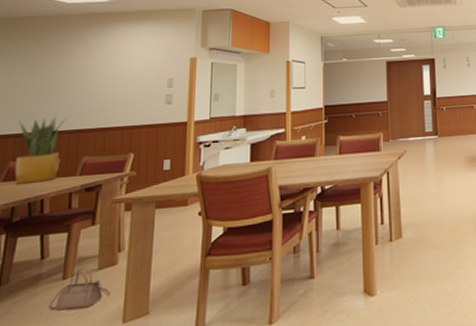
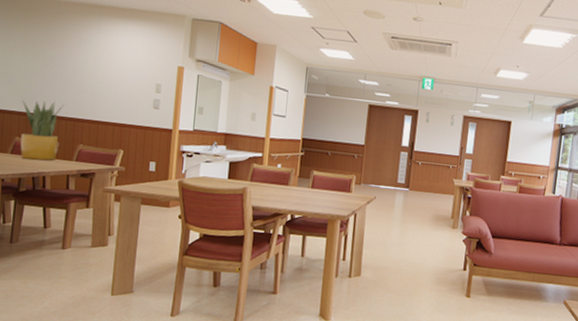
handbag: present [49,267,111,311] -> none [51,242,102,277]

